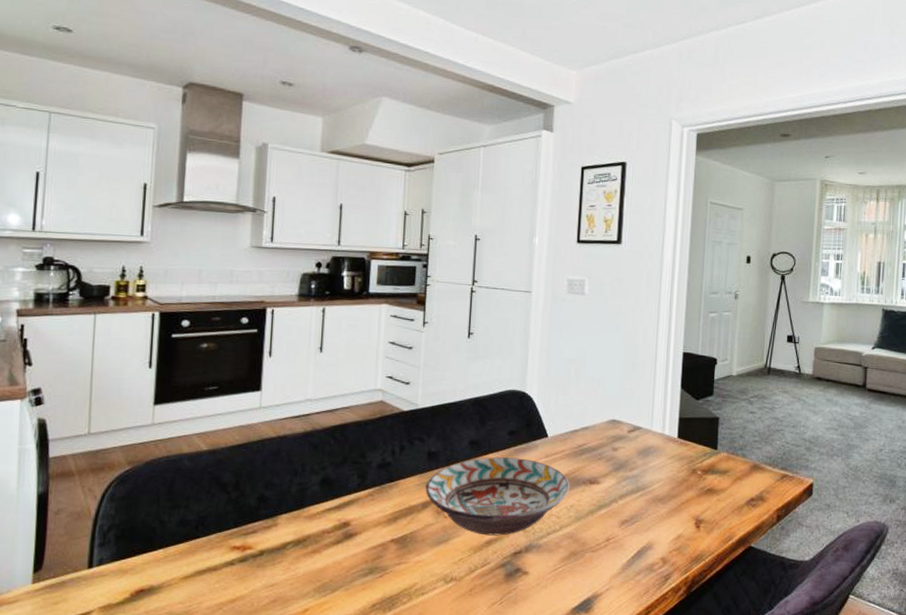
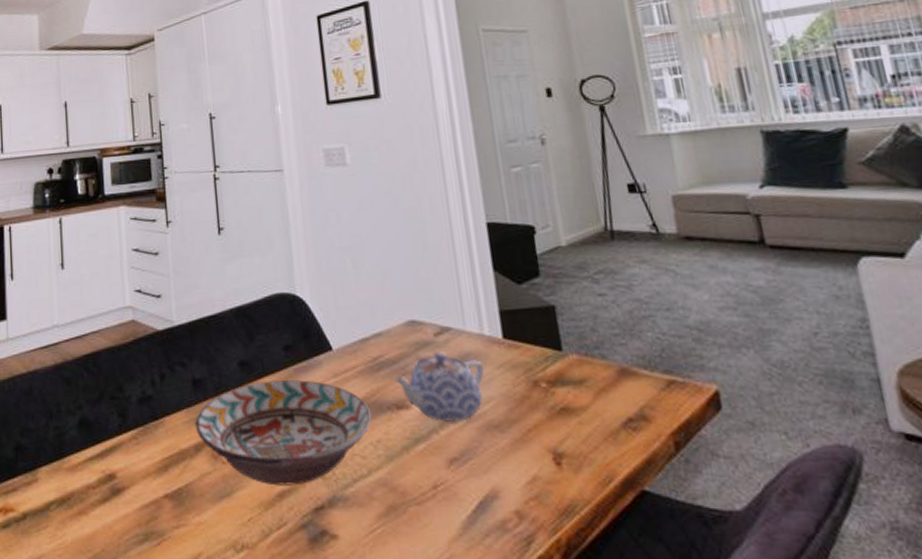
teapot: none [591,444,660,496] -> present [393,352,485,423]

